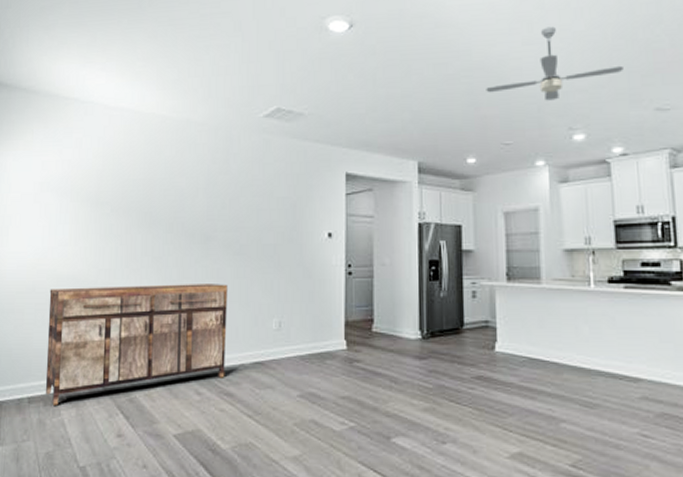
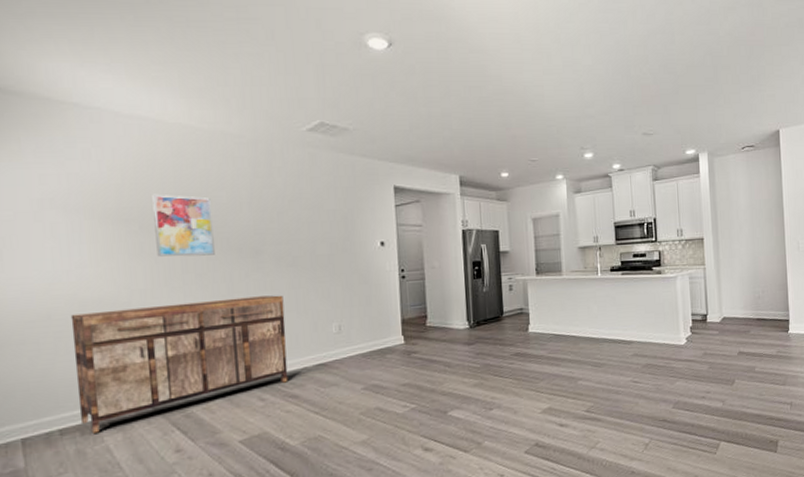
wall art: none [123,179,172,240] -> present [152,194,215,257]
ceiling fan: present [486,26,623,101] -> none [515,59,621,124]

